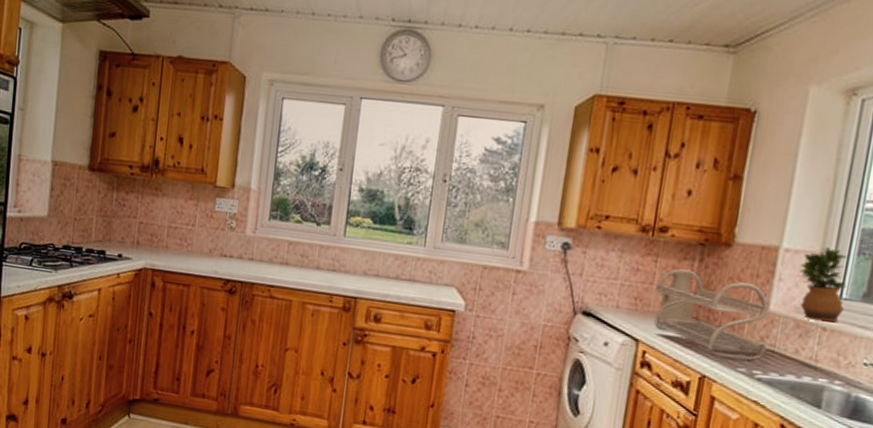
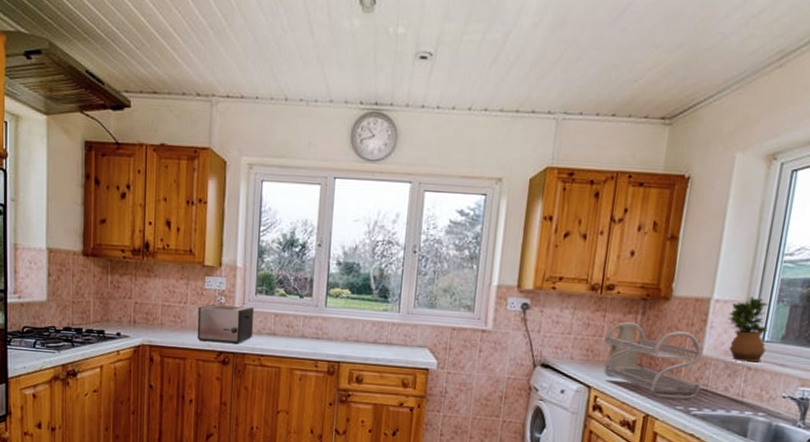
toaster: none [203,228,267,274] -> present [197,304,255,345]

